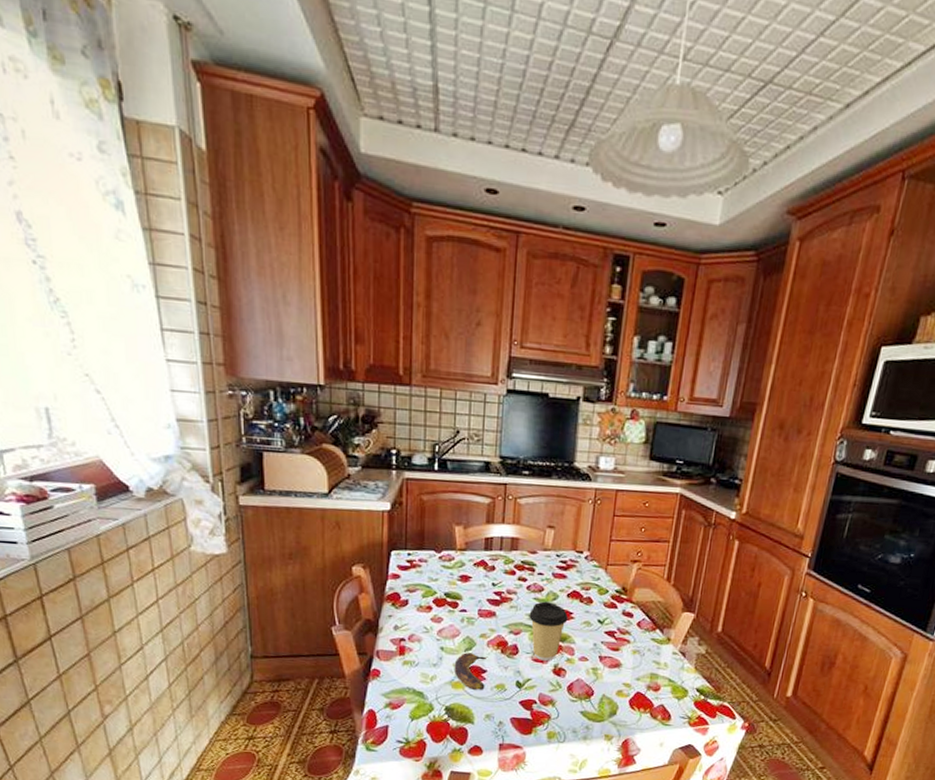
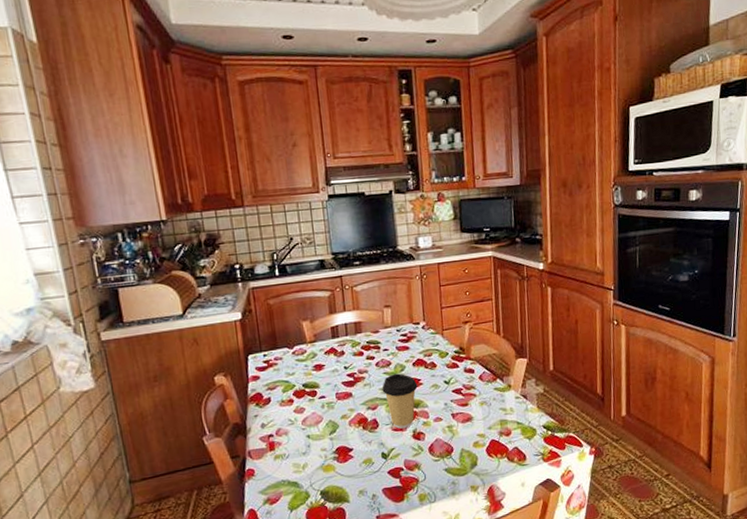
banana: present [454,652,488,690] -> none [322,435,354,470]

